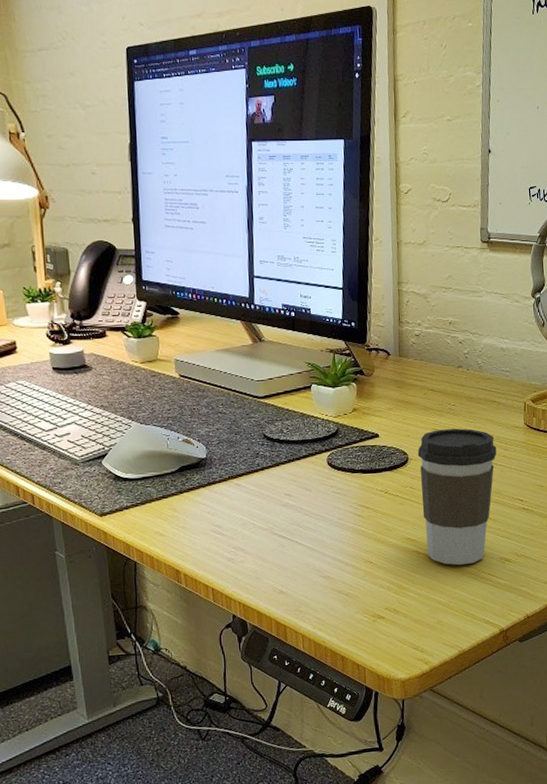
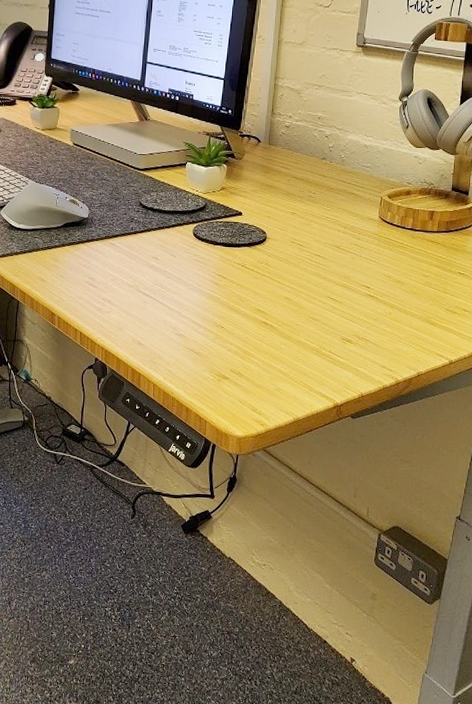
coffee cup: present [417,428,497,566] -> none [274,214,350,340]

